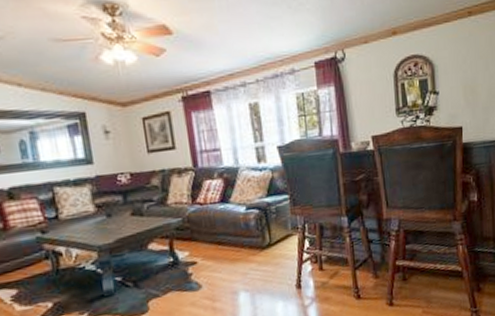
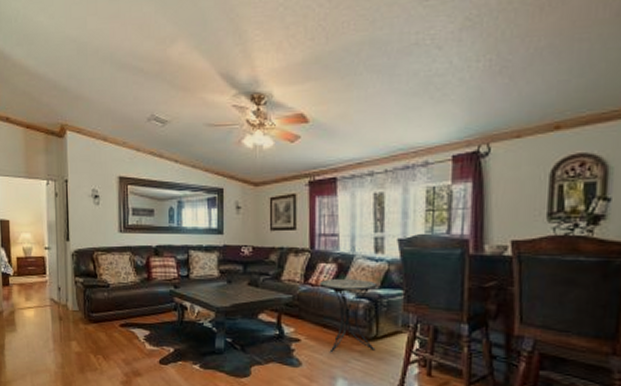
side table: none [208,190,271,269] -> present [319,278,377,353]

